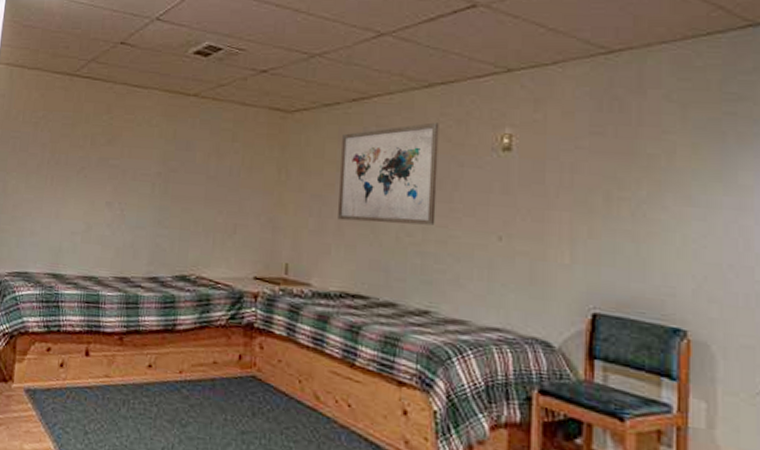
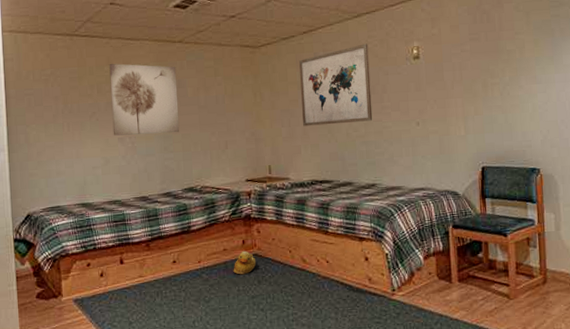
wall art: none [101,113,187,206] -> present [109,63,180,136]
rubber duck: none [221,368,254,401] -> present [233,250,257,275]

